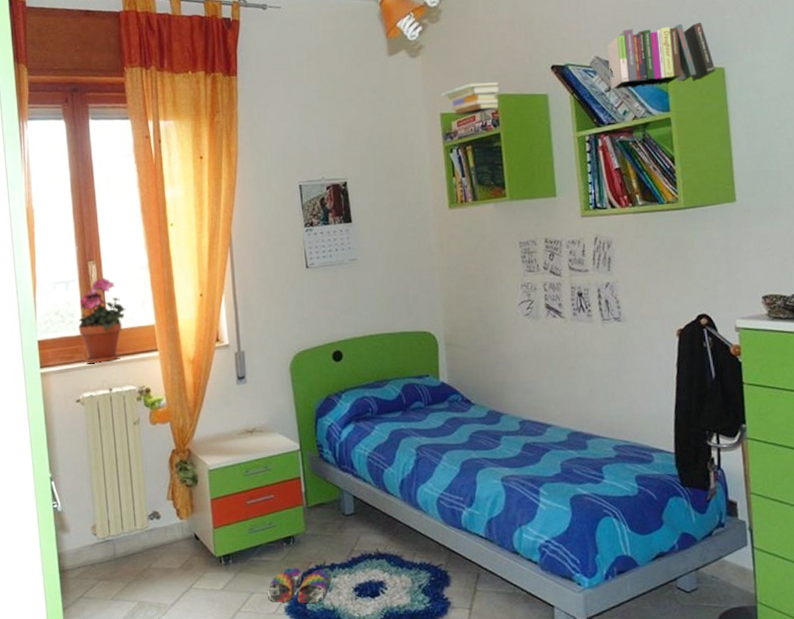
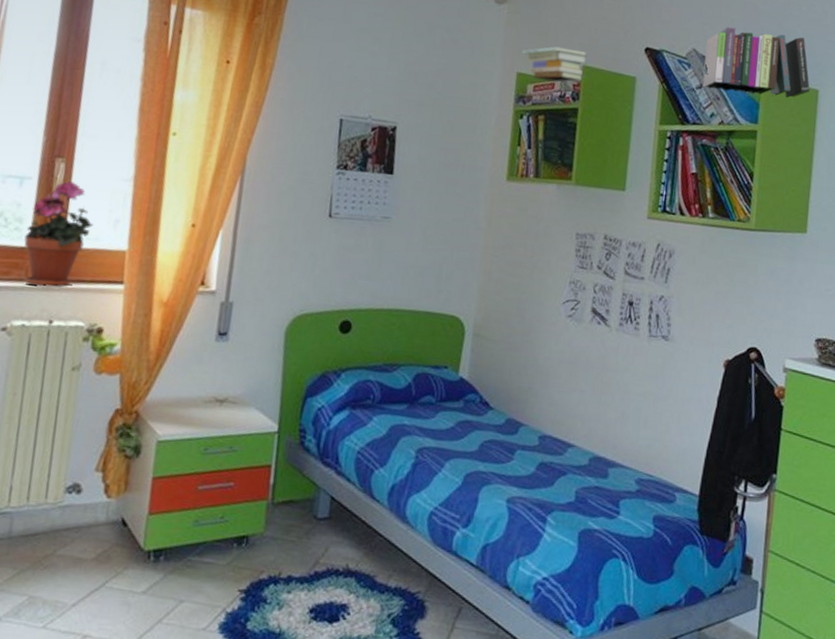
slippers: present [268,568,331,604] -> none [200,575,286,623]

